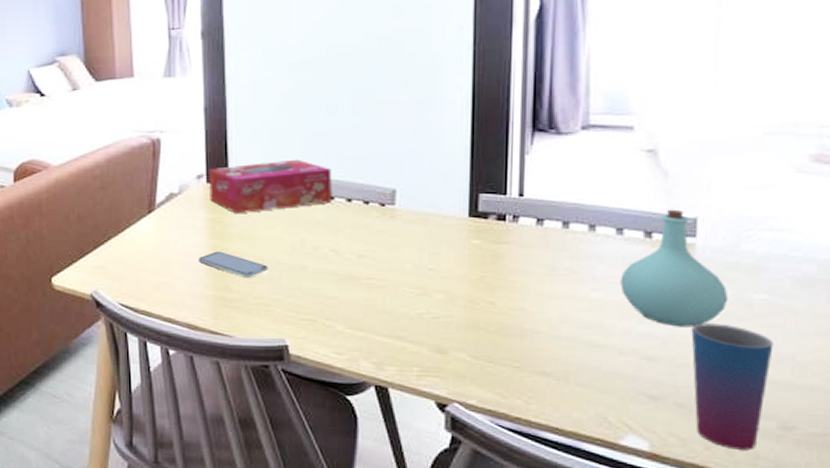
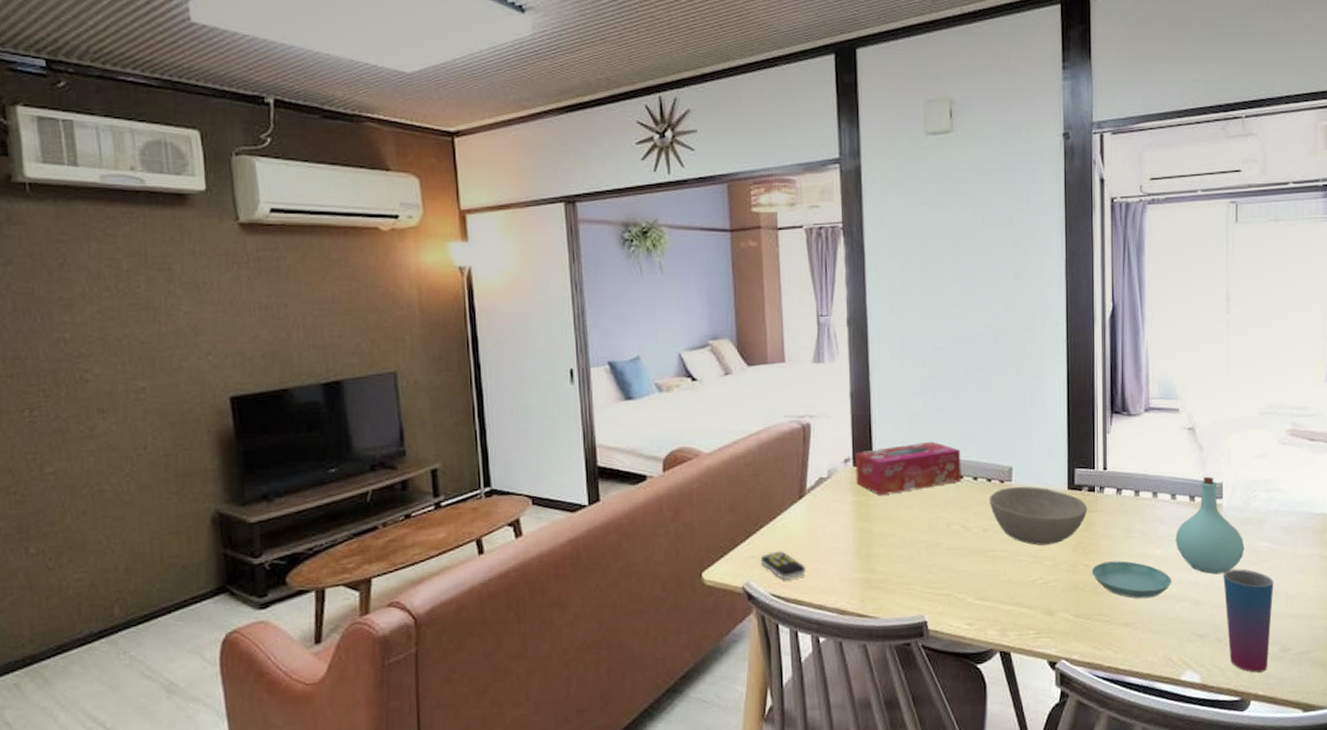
remote control: none [108,263,155,292] -> present [760,551,806,581]
smartphone: present [197,251,269,277] -> none [845,533,909,558]
bowl: none [365,210,495,277] -> present [989,486,1088,546]
saucer: none [497,301,613,347] -> present [1091,561,1172,599]

